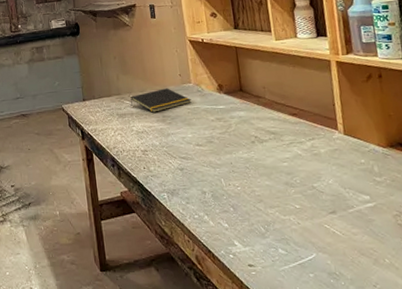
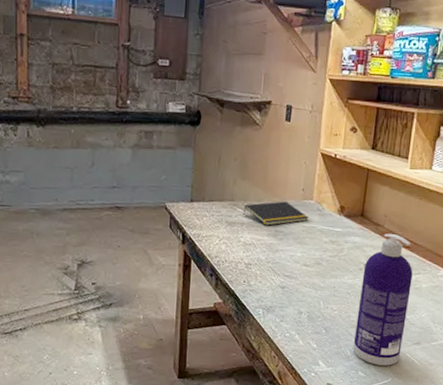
spray bottle: none [255,103,319,240] -> present [353,234,413,366]

